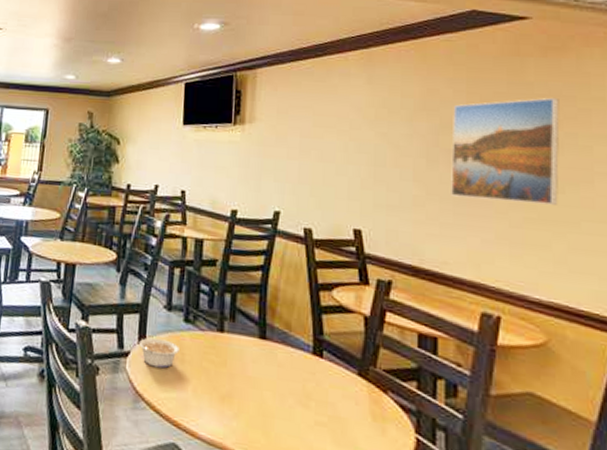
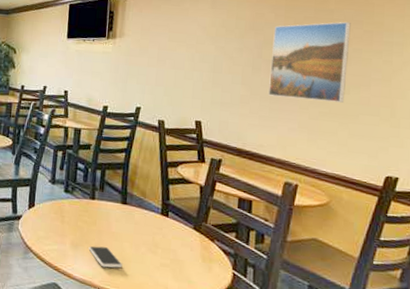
legume: present [138,337,179,369] -> none [29,204,60,228]
smartphone: none [217,394,264,426] -> present [88,246,123,268]

